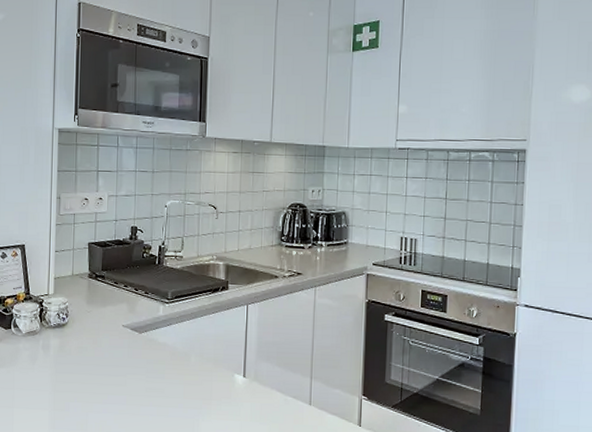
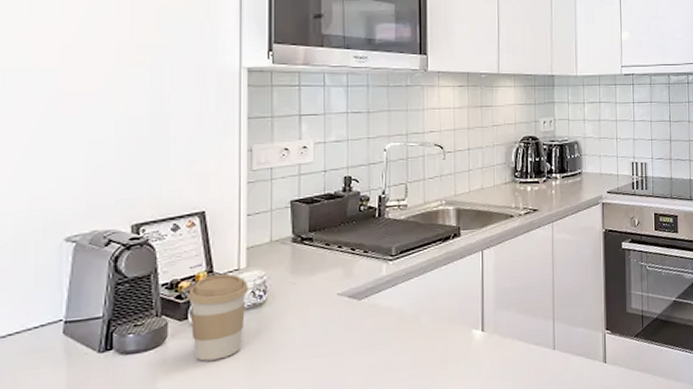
coffee cup: none [12,297,55,364] -> present [188,274,248,361]

